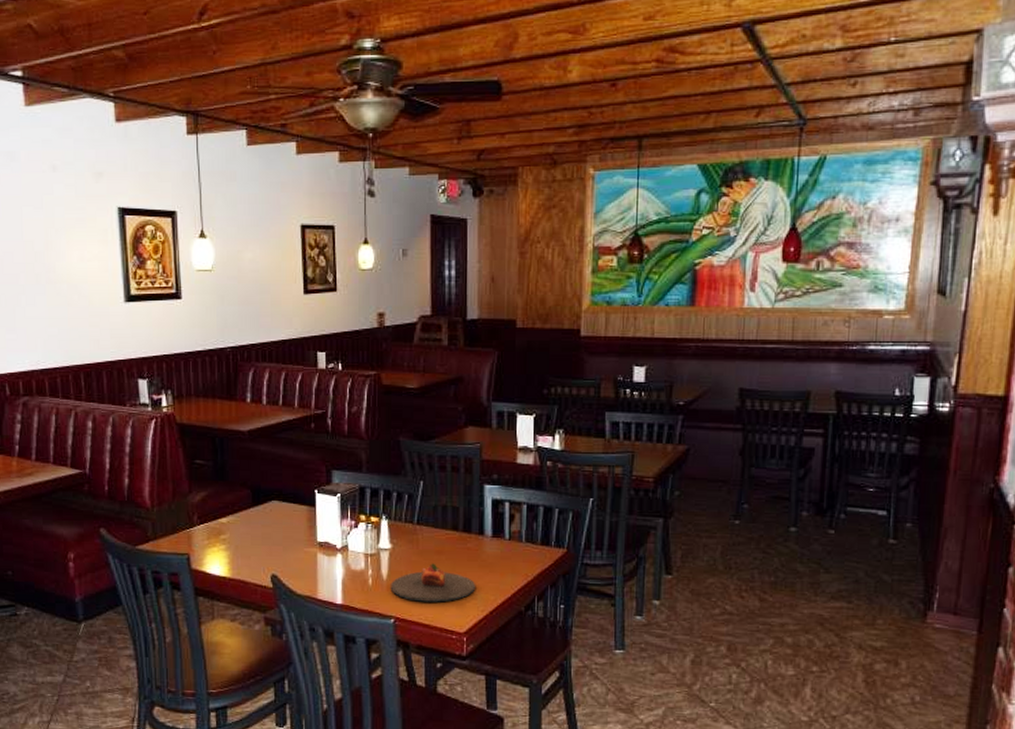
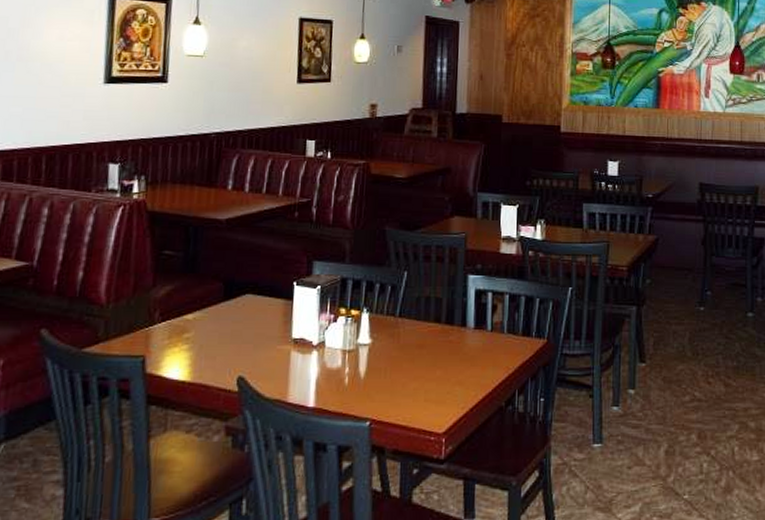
plate: present [390,563,476,602] -> none [367,358,457,401]

